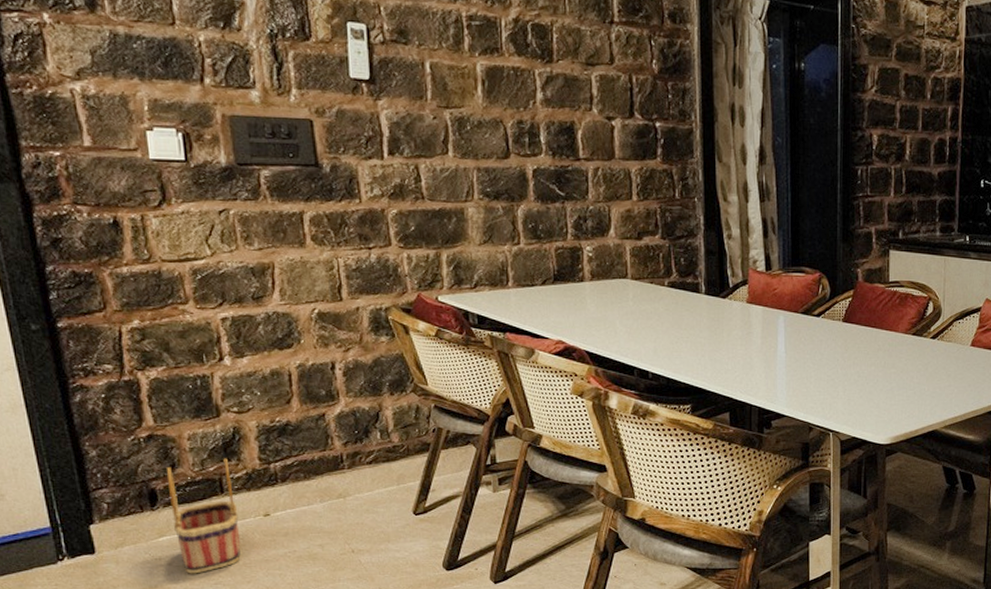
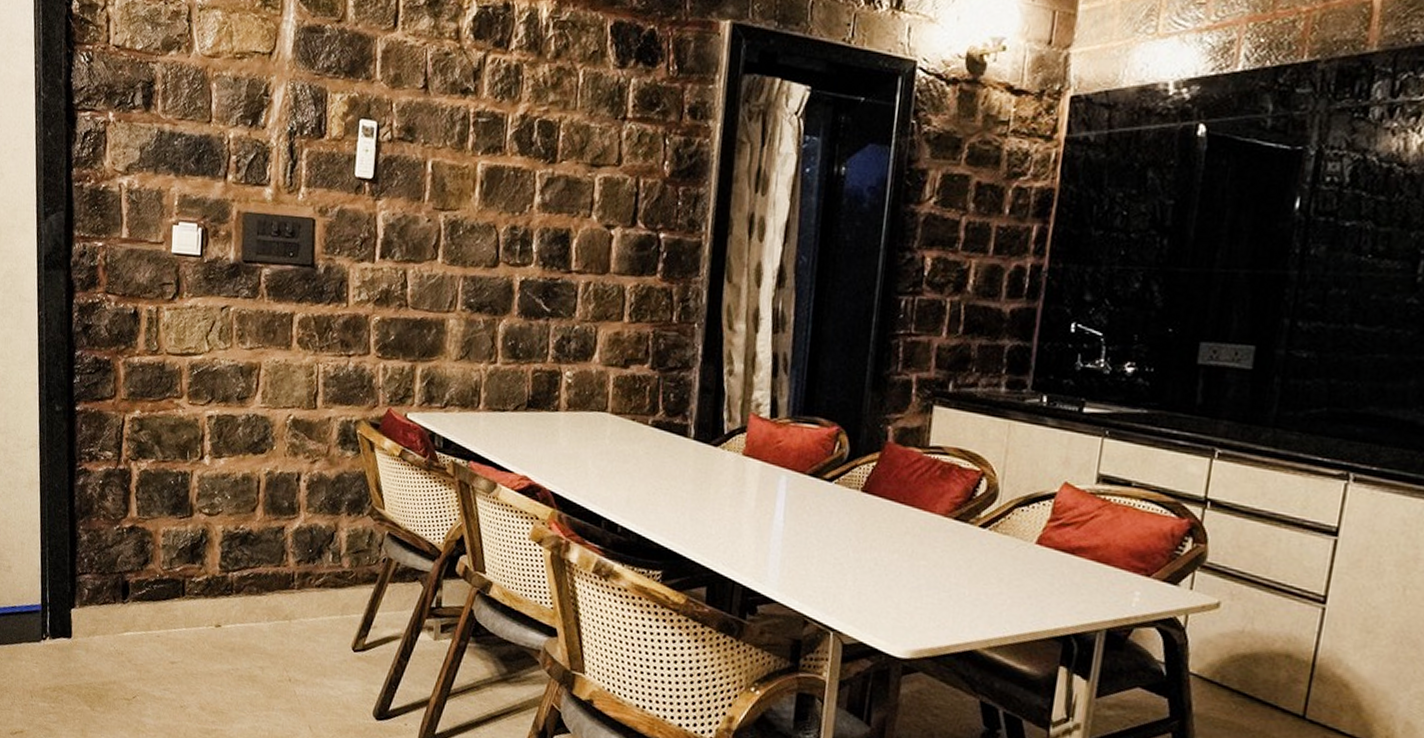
basket: present [166,458,241,574] -> none [137,560,194,676]

